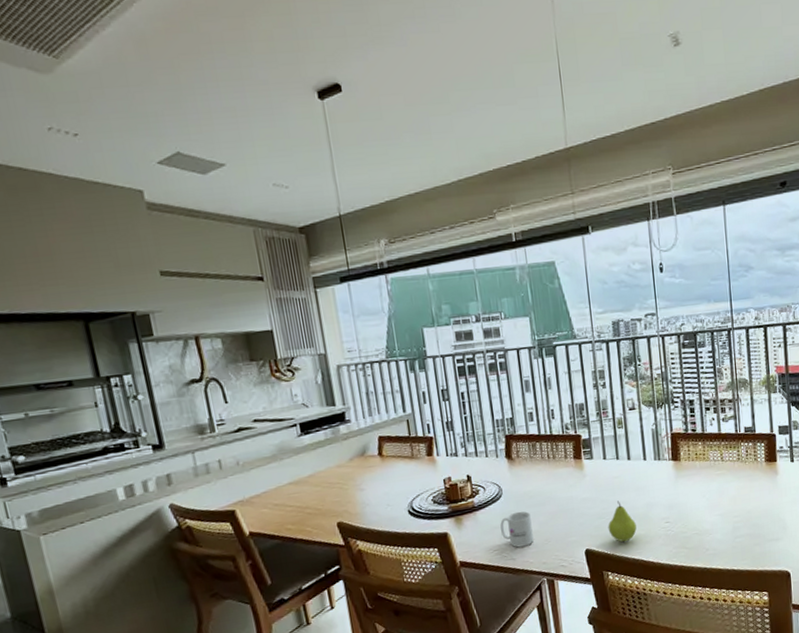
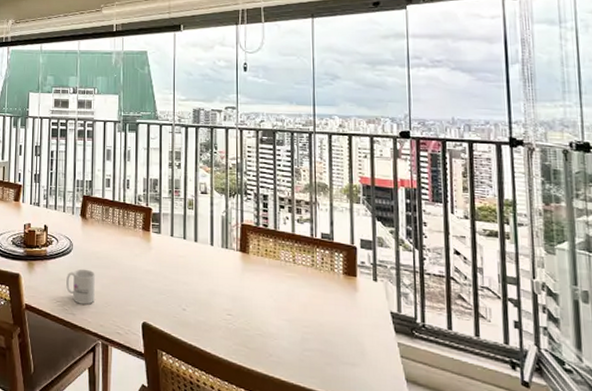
fruit: present [608,501,637,542] -> none [168,280,196,324]

